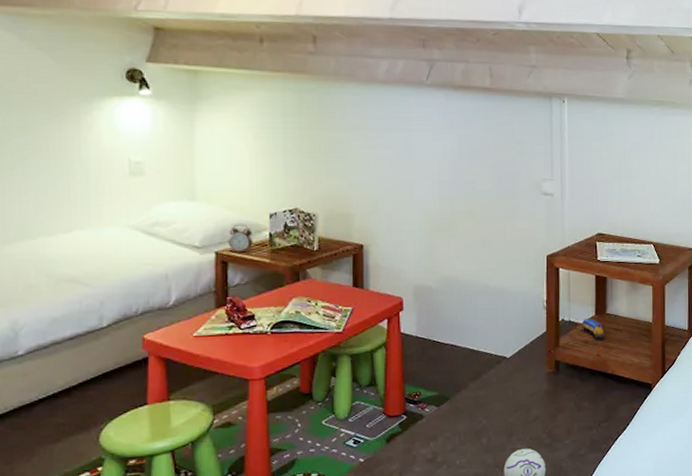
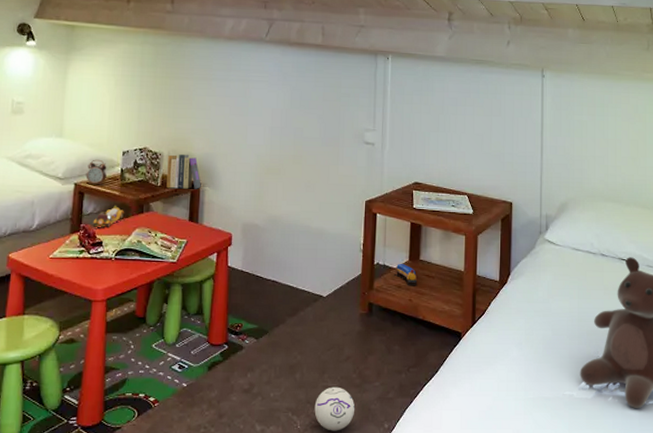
toy car: none [241,274,278,301] -> present [93,205,125,229]
books: none [323,215,364,253] -> present [166,154,201,189]

